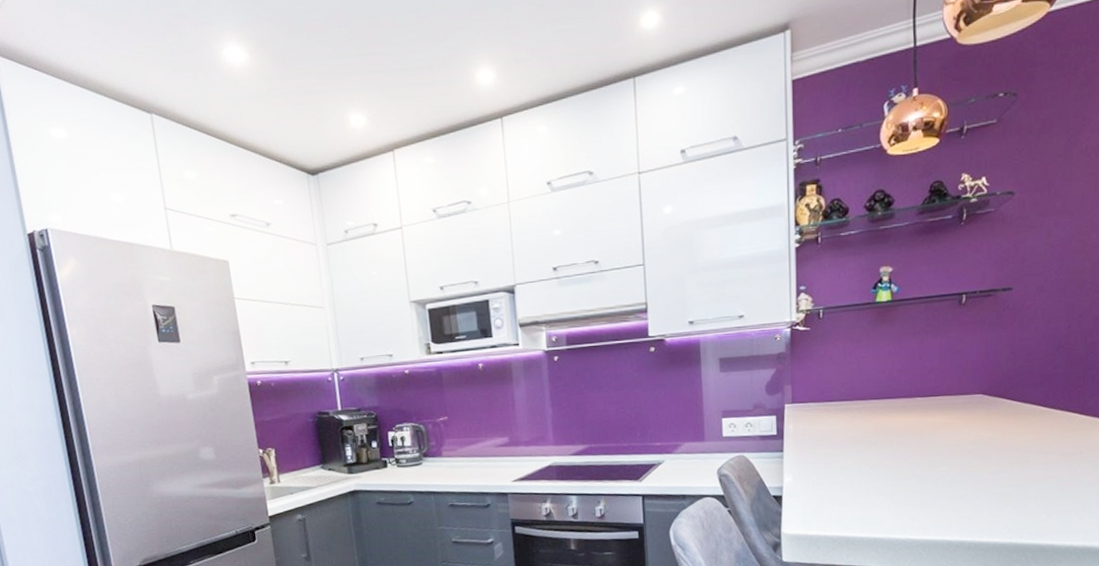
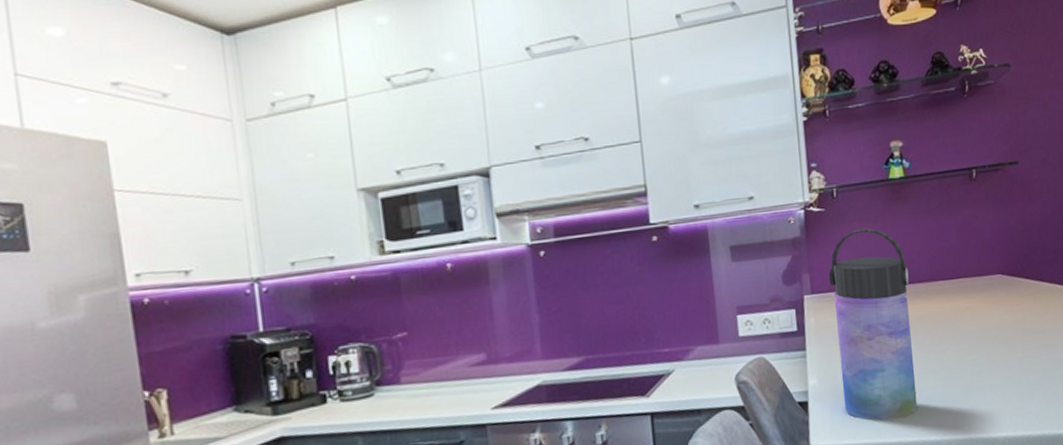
water bottle: none [809,346,887,518] -> present [828,228,918,421]

